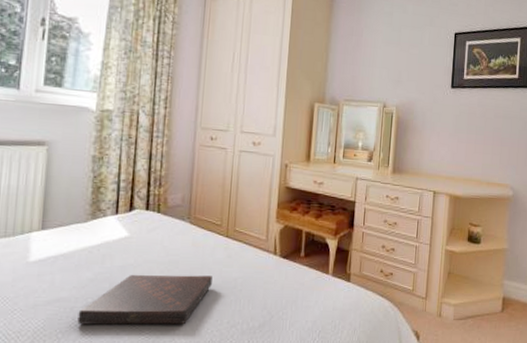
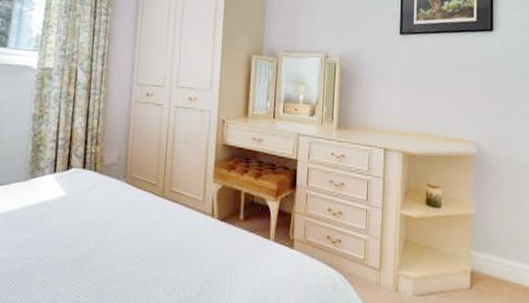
book: present [77,275,212,325] -> none [15,236,148,291]

